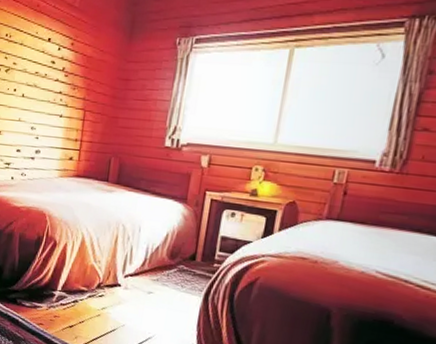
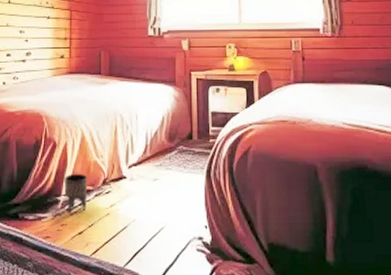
planter: none [60,273,84,308] -> present [64,173,88,213]

